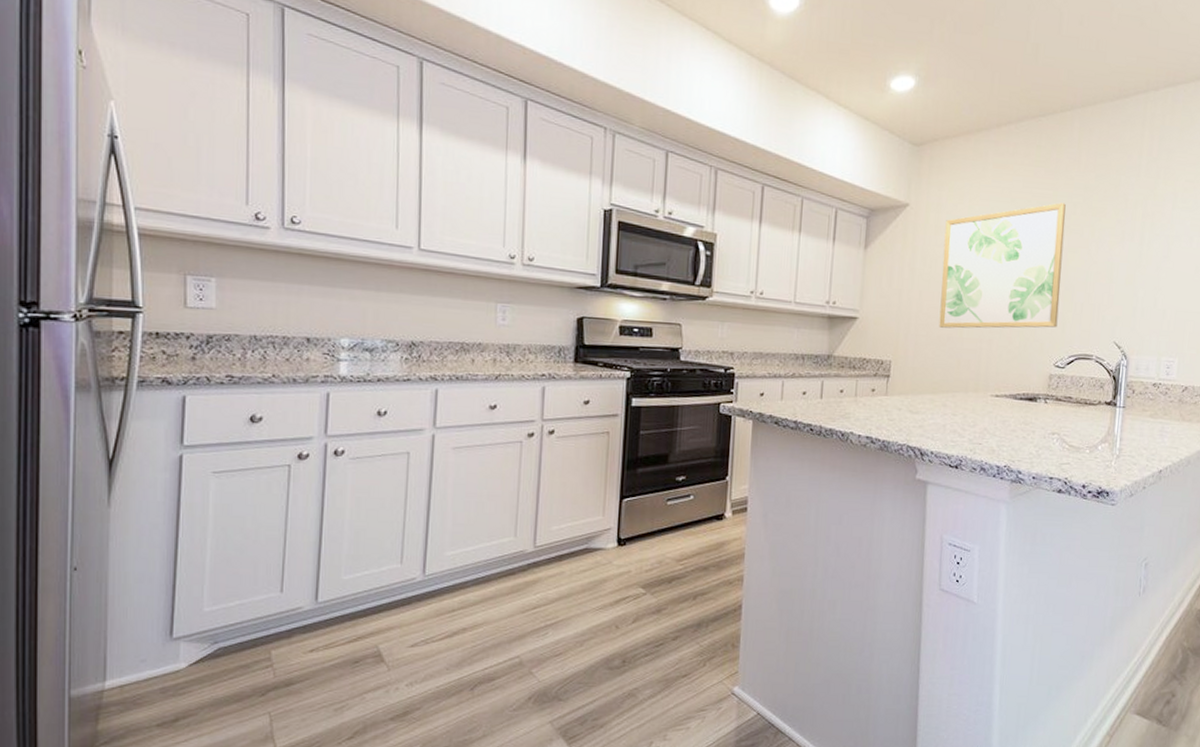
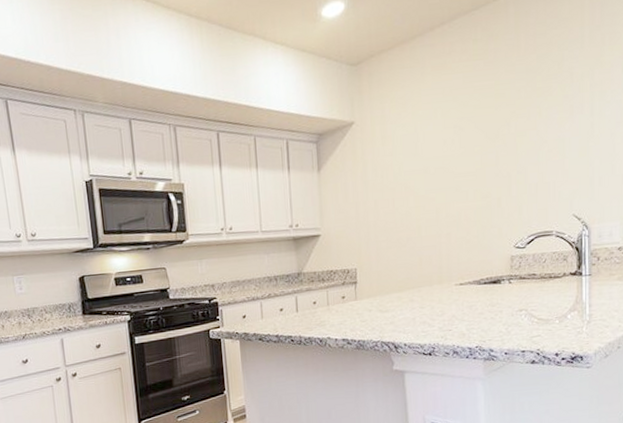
wall art: present [939,203,1066,329] -> none [391,90,513,231]

